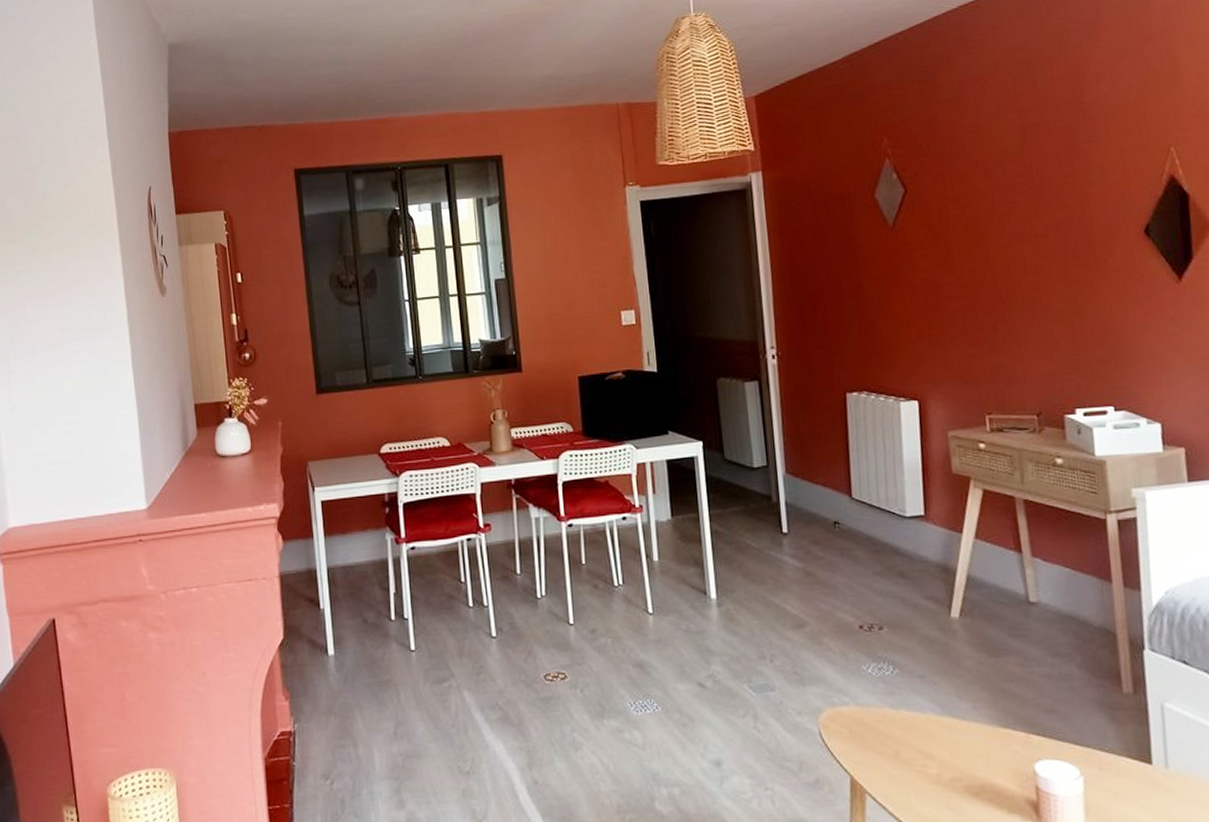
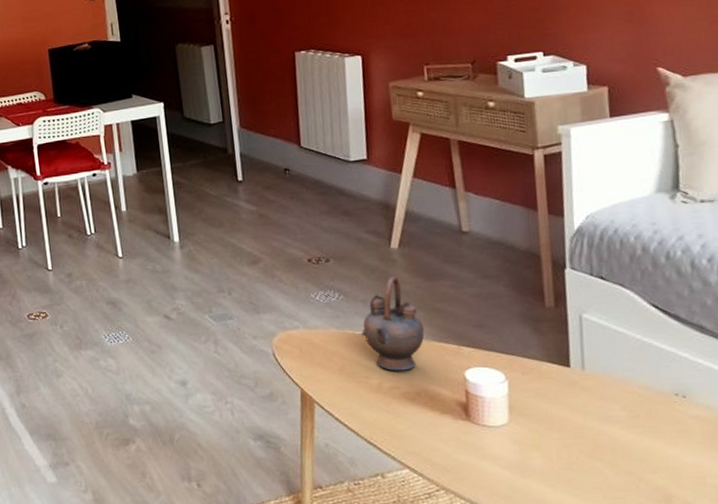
teapot: none [918,650,989,760] -> present [361,276,425,371]

